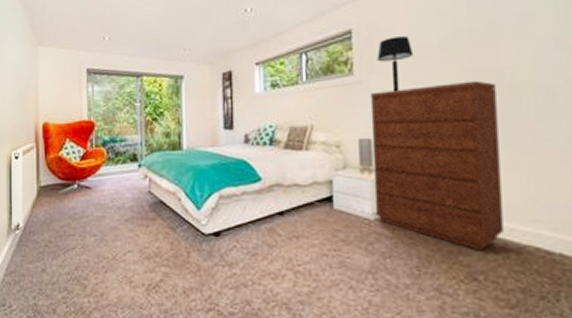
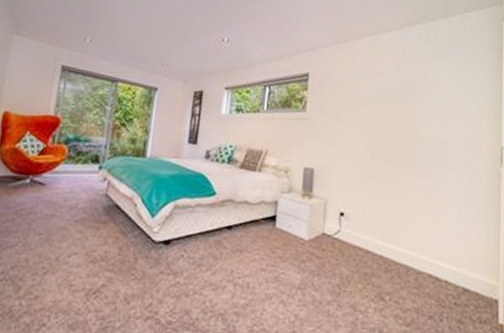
dresser: present [370,80,504,251] -> none [310,129,412,275]
table lamp: present [377,36,414,92] -> none [326,85,355,132]

